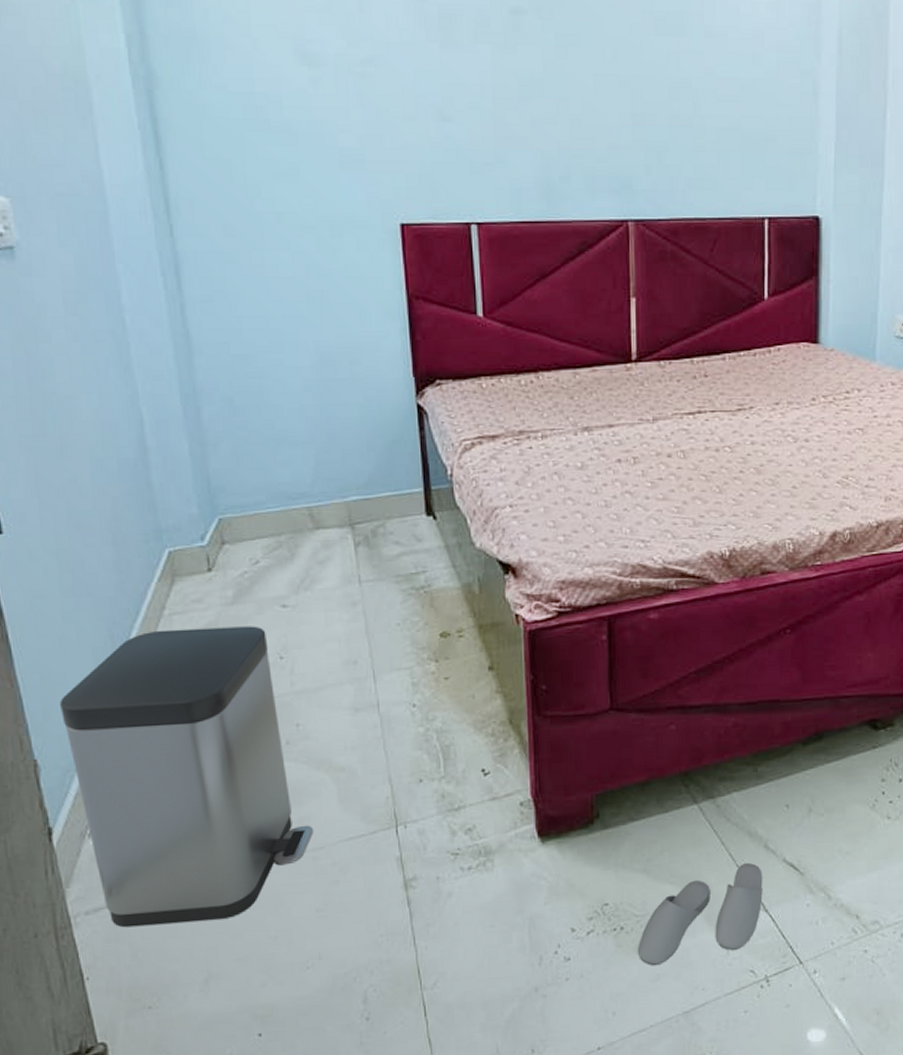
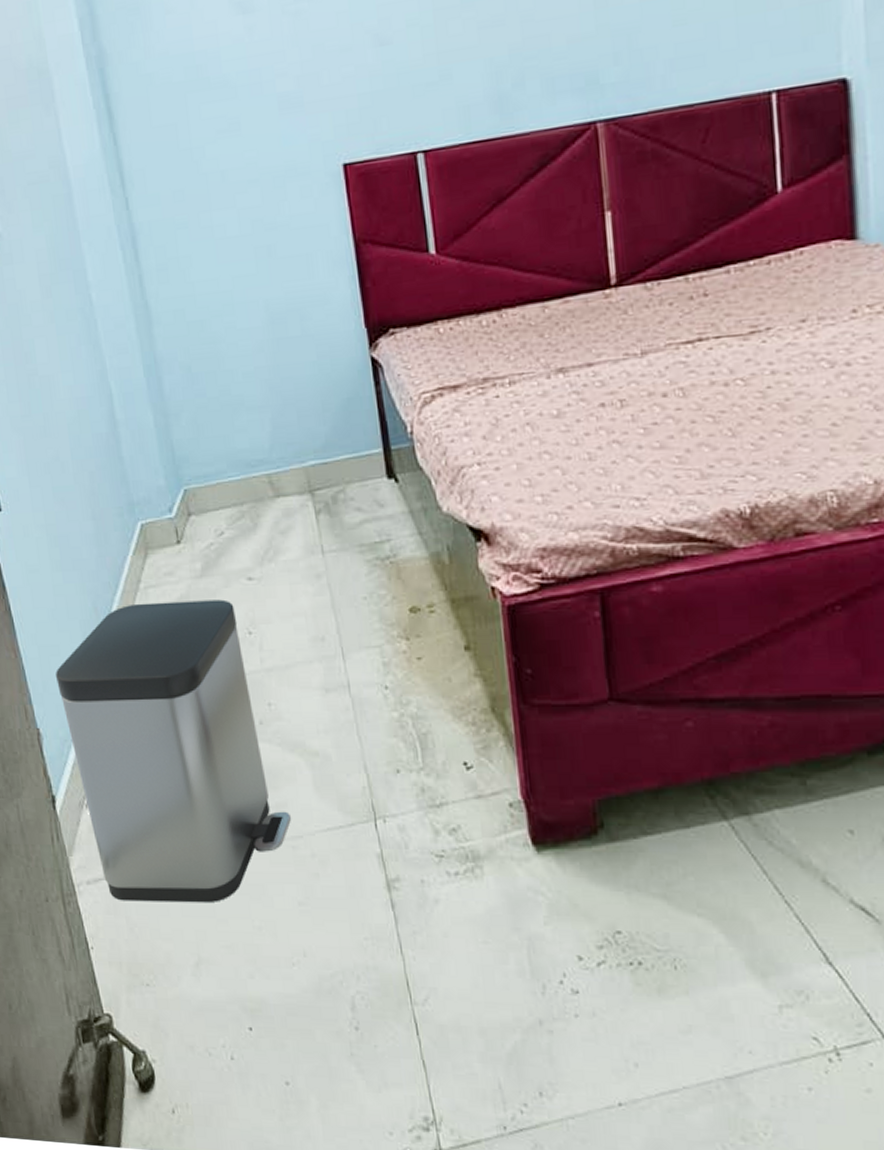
slippers: present [637,862,763,966] -> none [660,899,824,1015]

